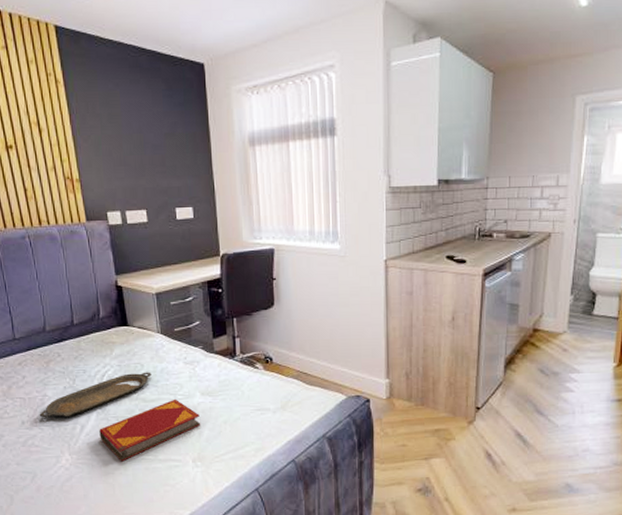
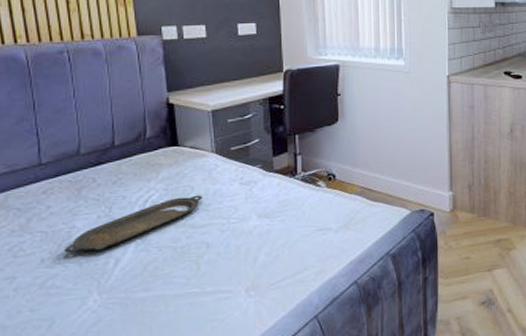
hardback book: present [99,399,201,462] -> none [137,223,257,298]

